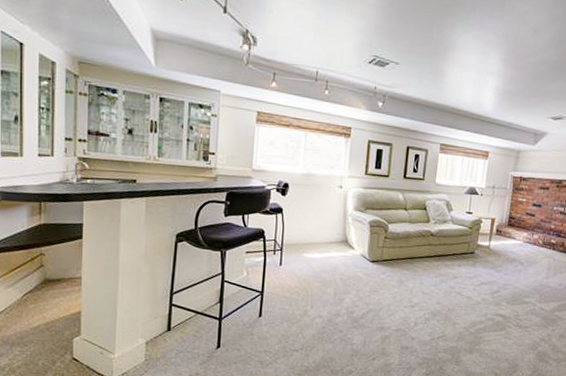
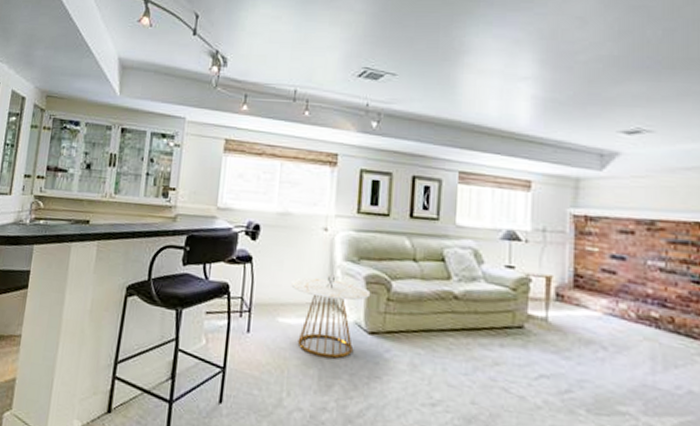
side table: none [314,221,373,281] -> present [291,274,371,359]

